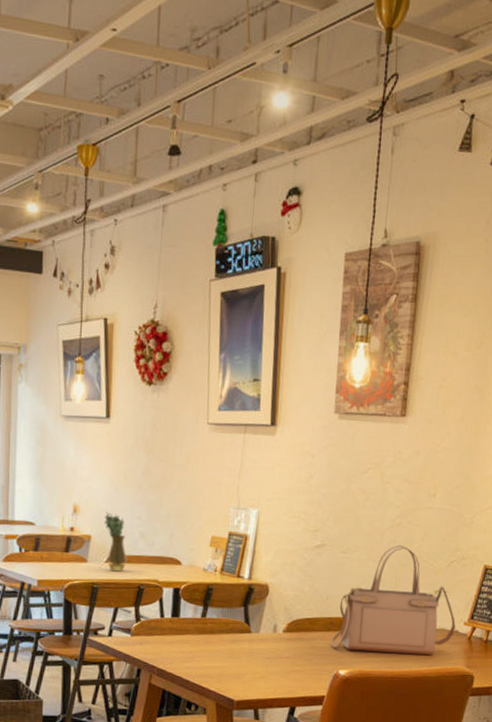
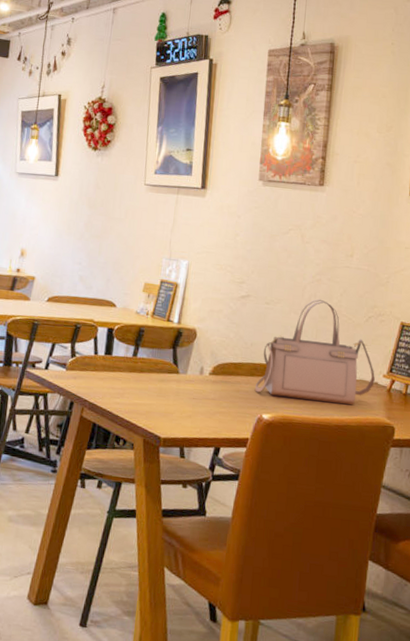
vase: present [104,511,127,572] -> none [48,256,67,311]

